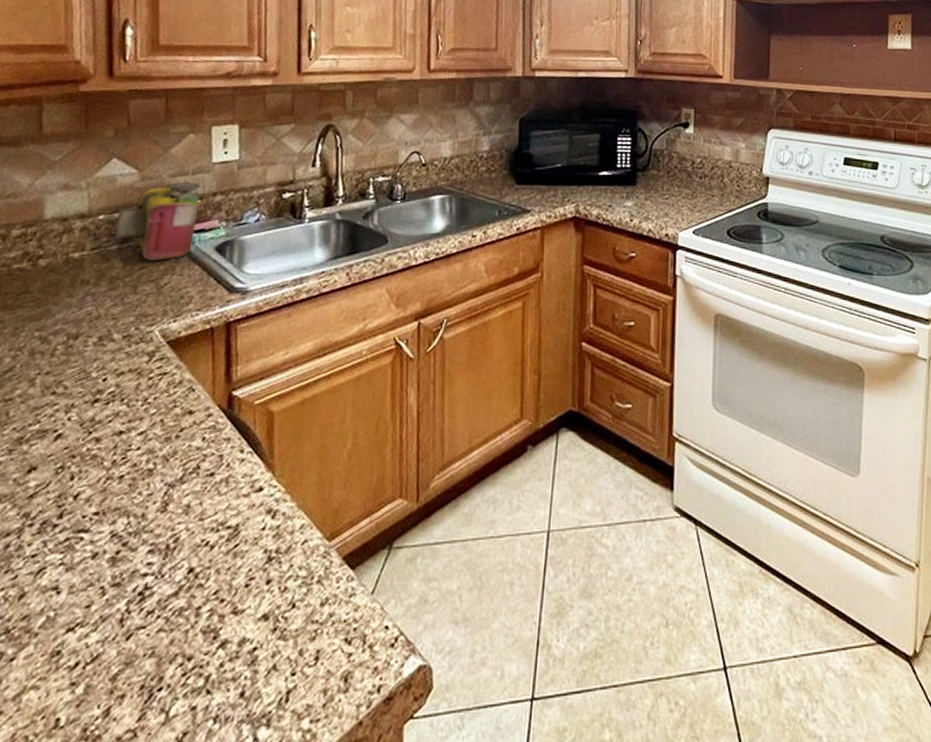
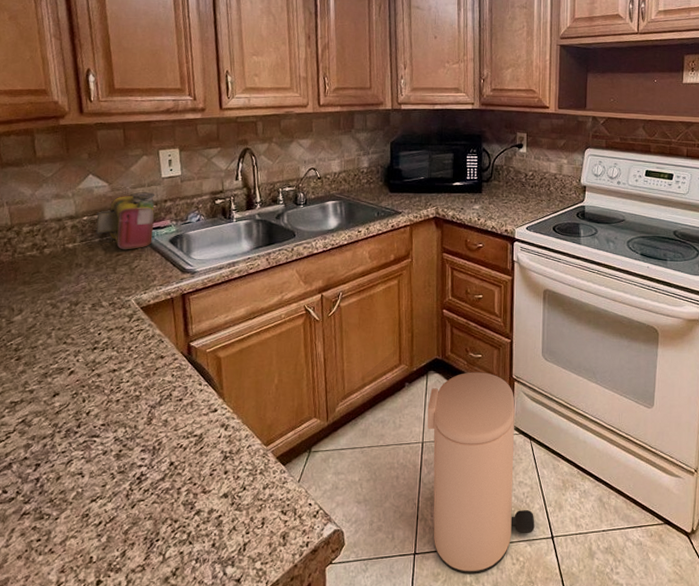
pedal bin: none [555,429,701,729] -> present [427,372,535,574]

